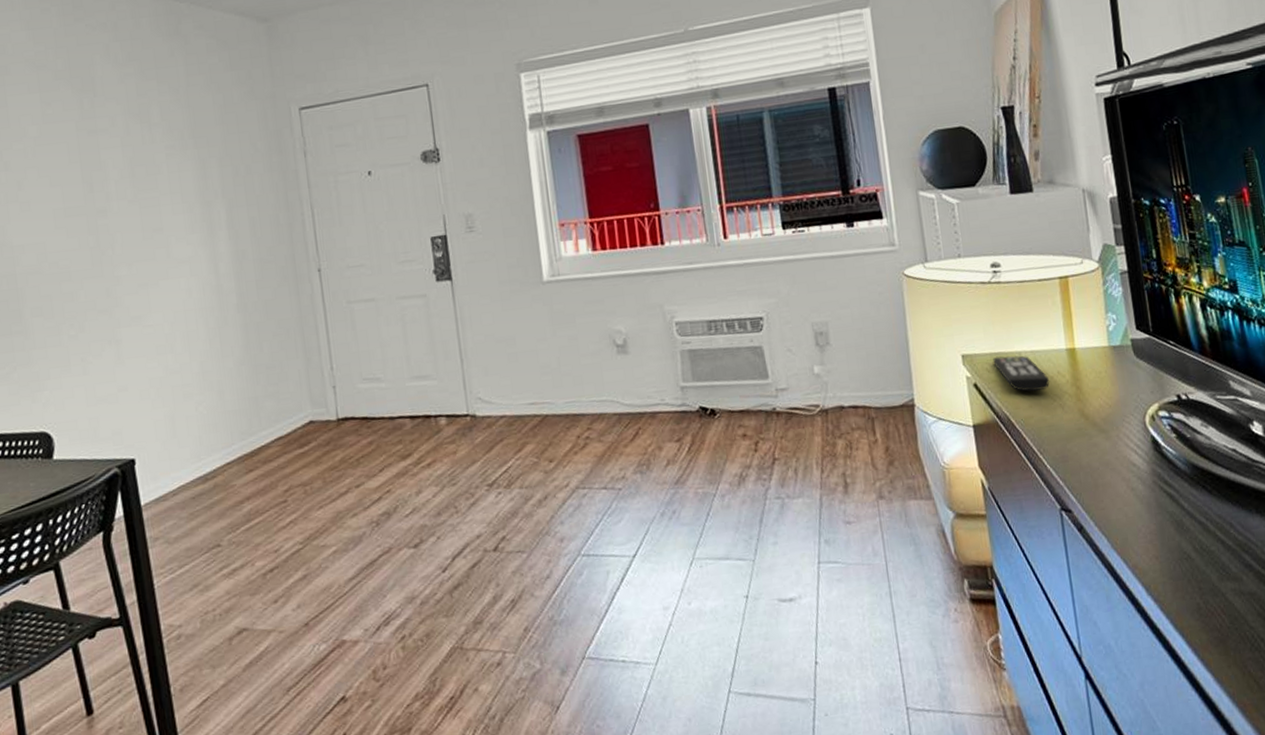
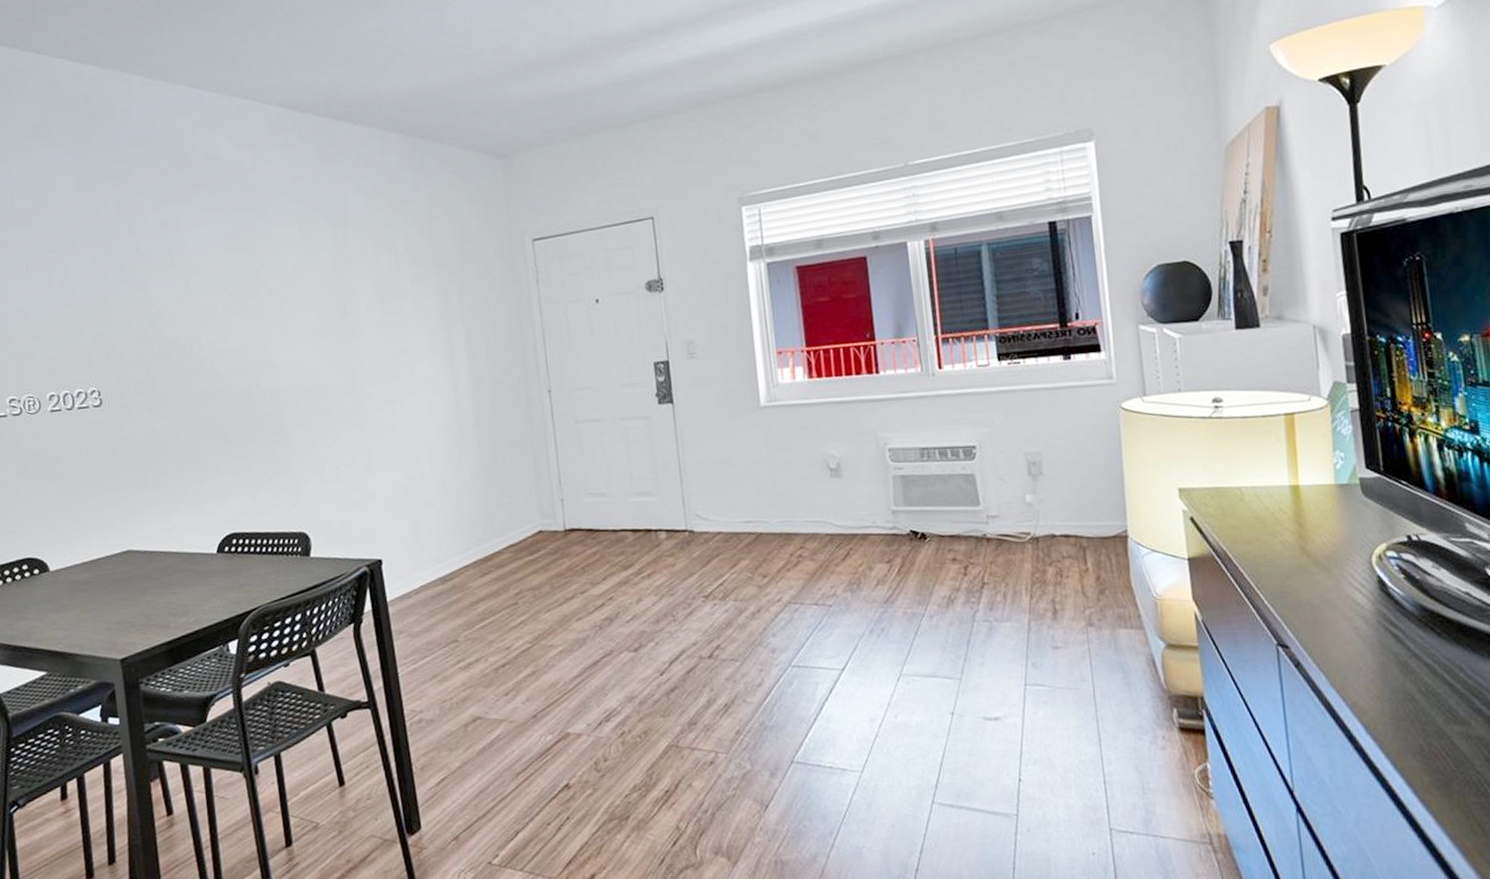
remote control: present [993,355,1050,392] -> none [1211,491,1271,528]

